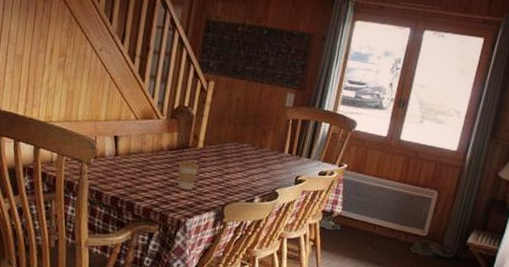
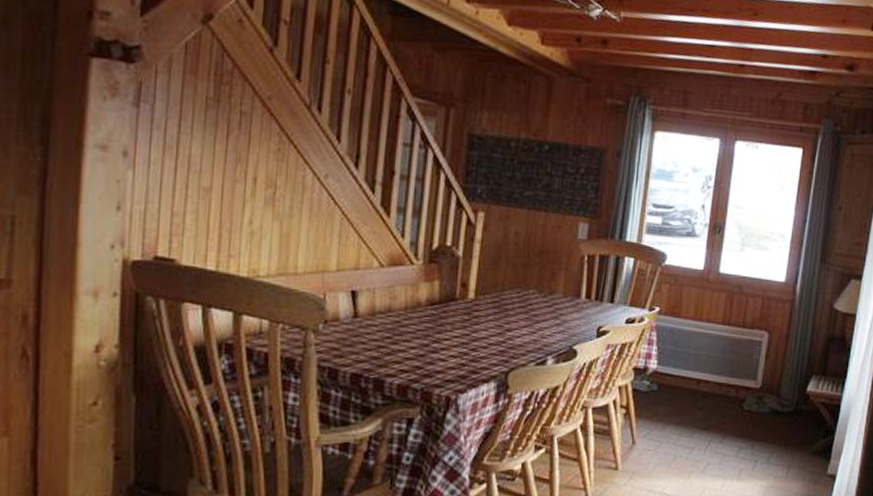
coffee cup: present [177,161,199,190] -> none [442,318,470,356]

